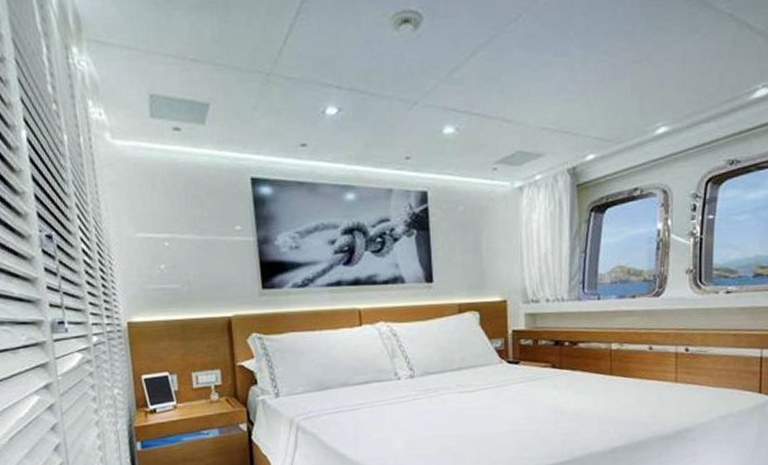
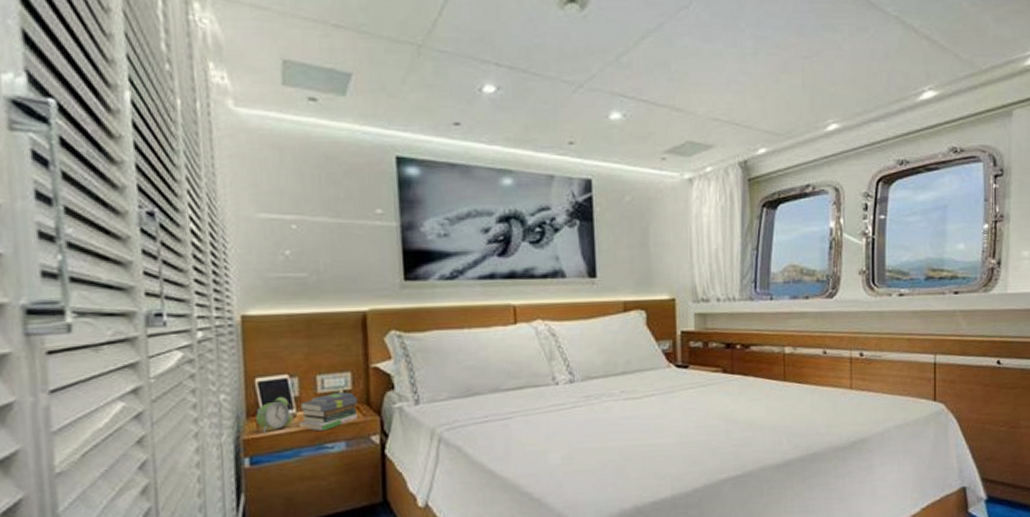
alarm clock: none [144,390,175,423] -> present [256,396,294,435]
books: none [179,386,228,420] -> present [299,391,358,432]

